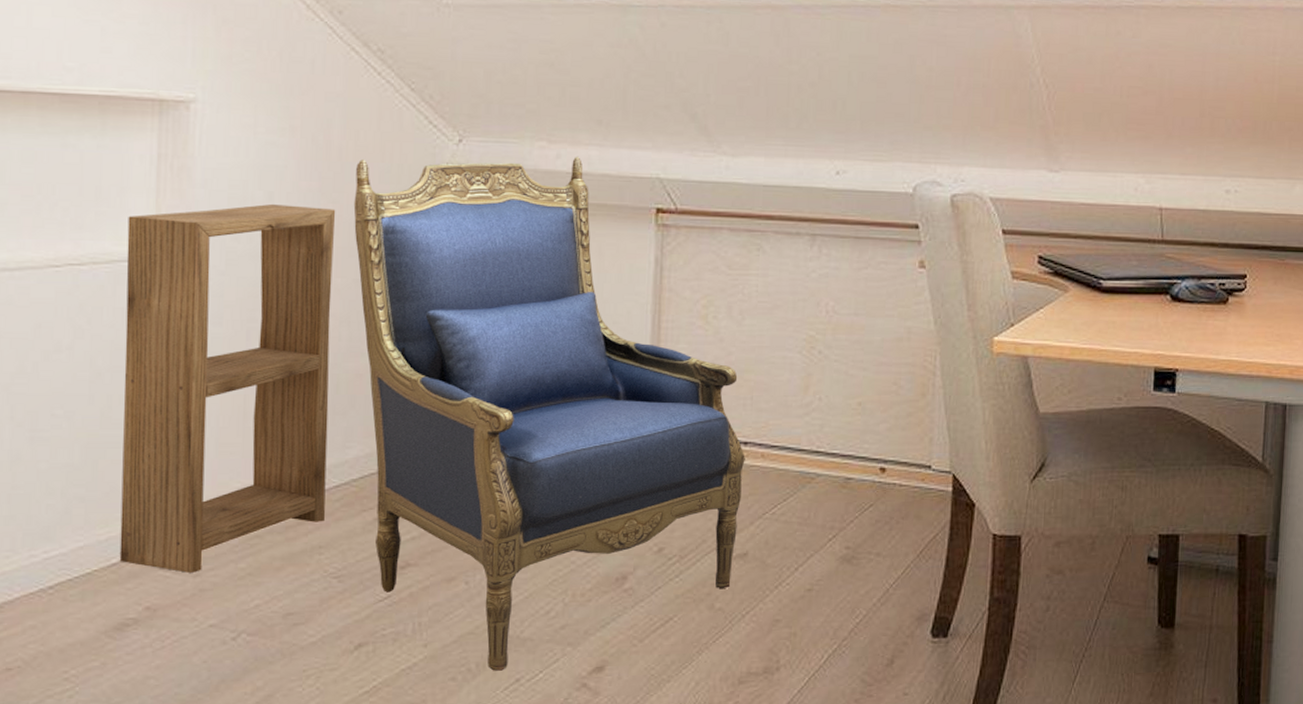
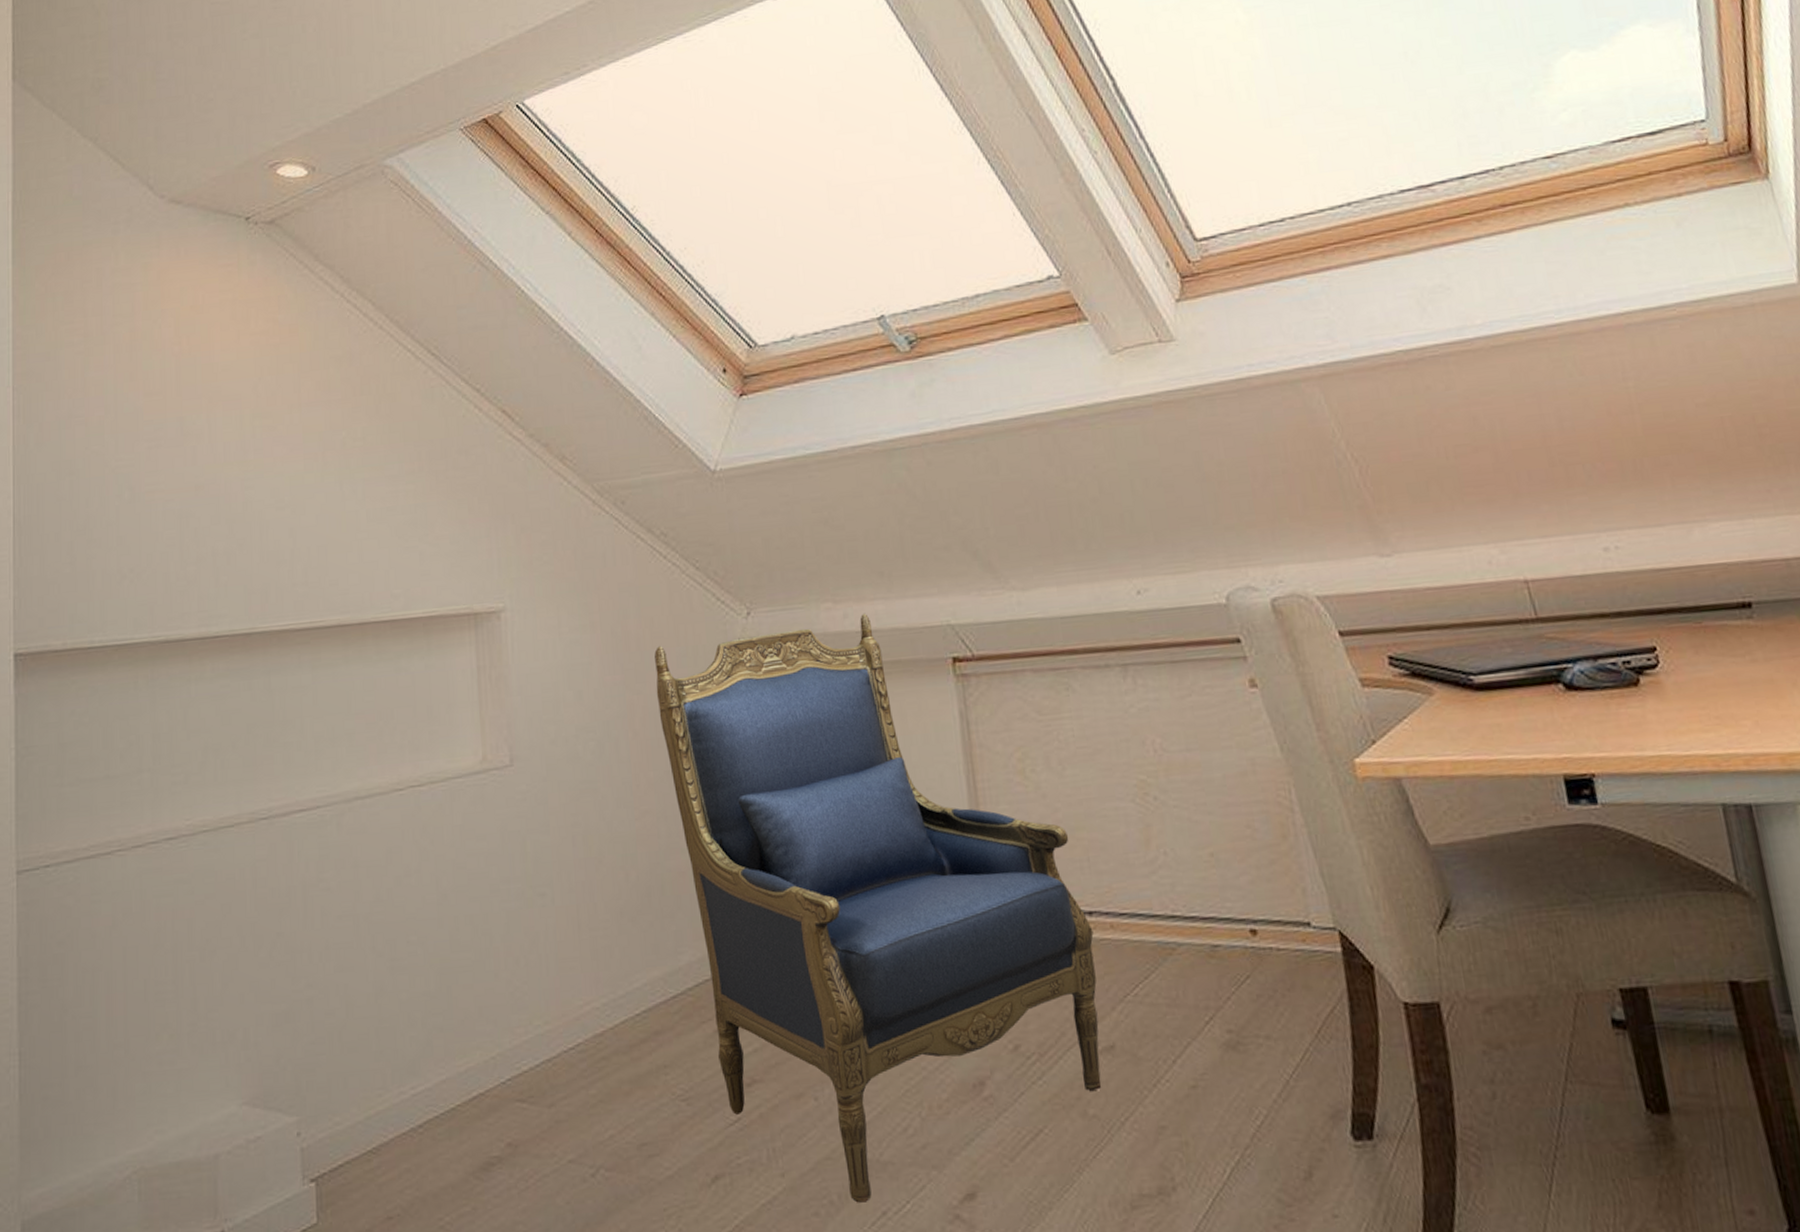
shelving unit: present [119,203,336,573] -> none [457,700,666,1103]

